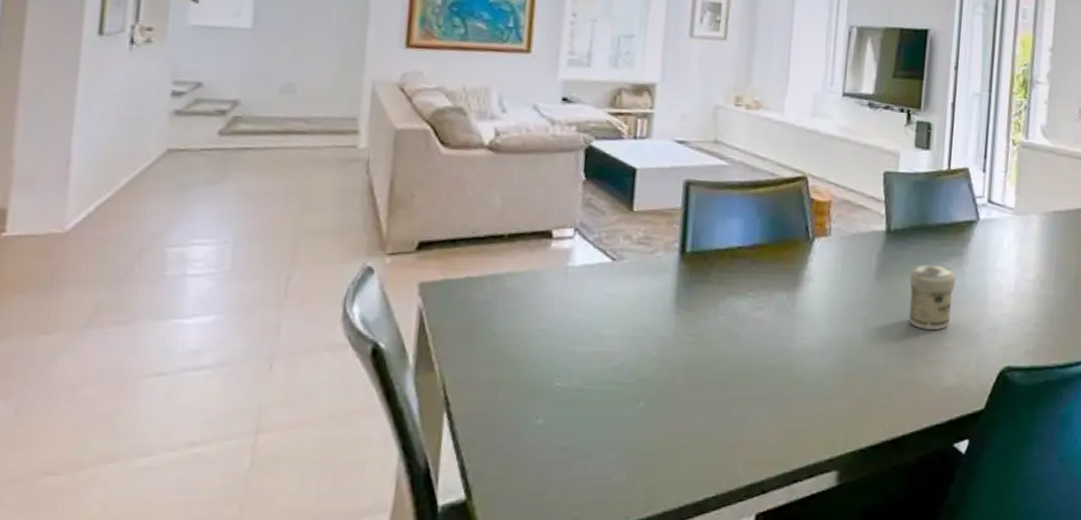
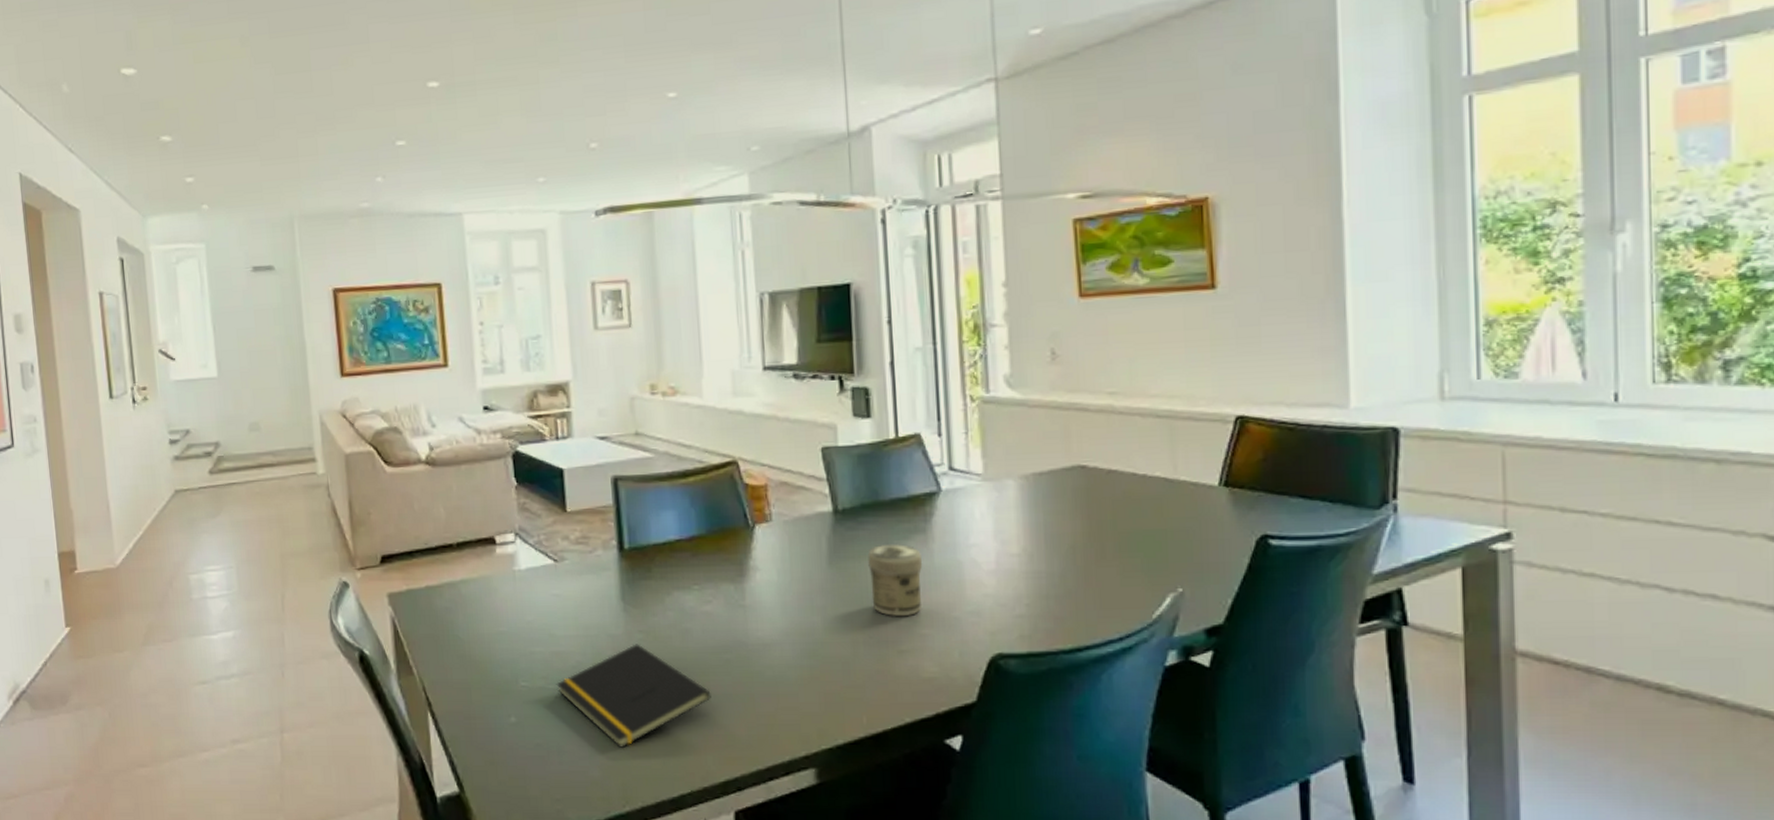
notepad: none [593,346,750,451] -> present [556,644,711,748]

